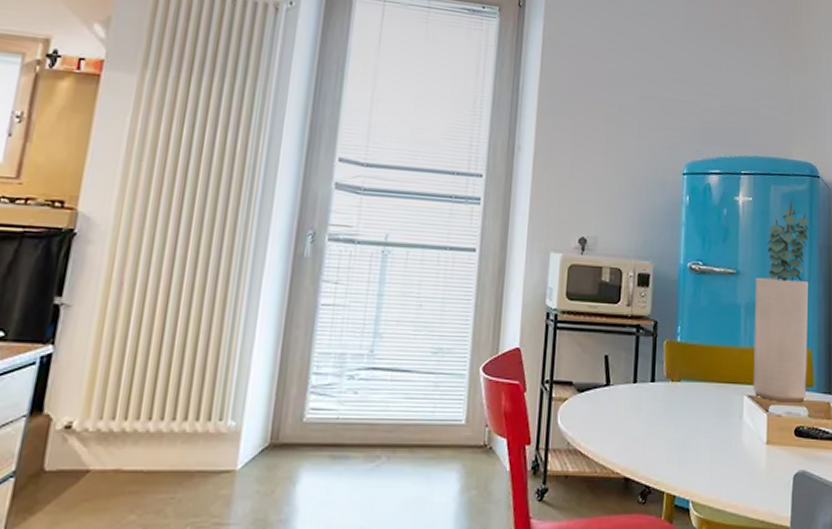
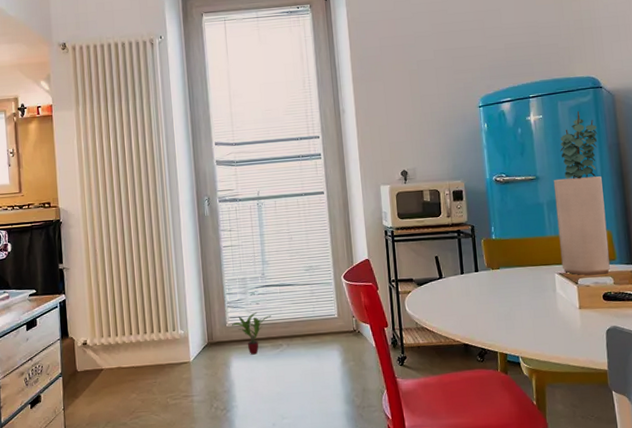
potted plant: none [311,405,372,468] -> present [232,312,271,355]

